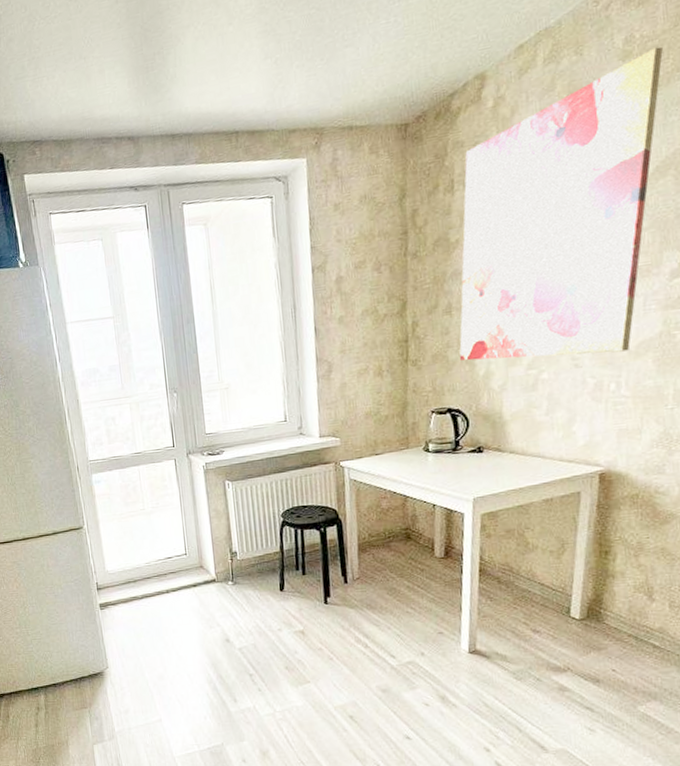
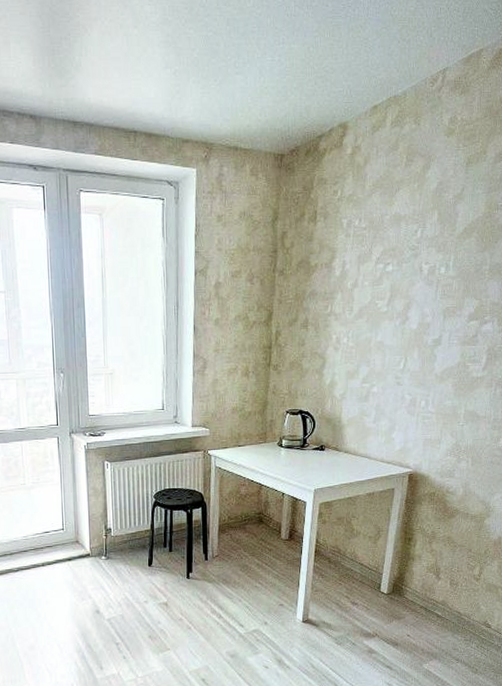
wall art: present [459,46,663,361] -> none [312,131,475,376]

